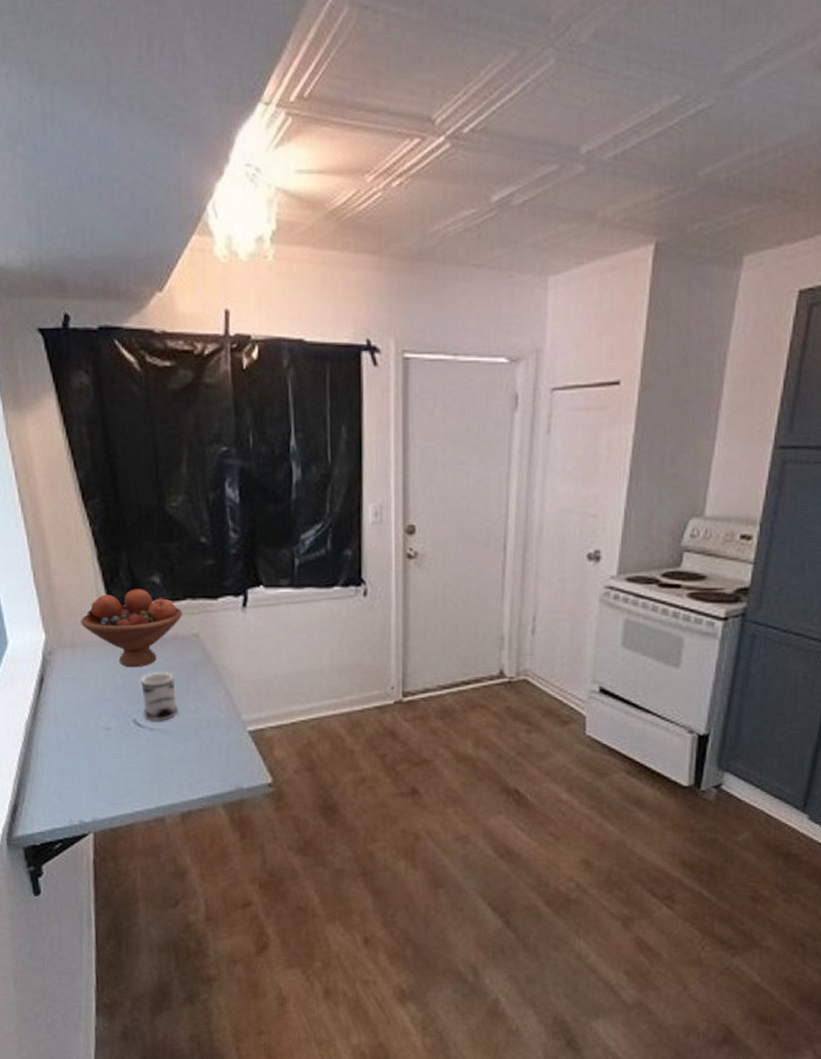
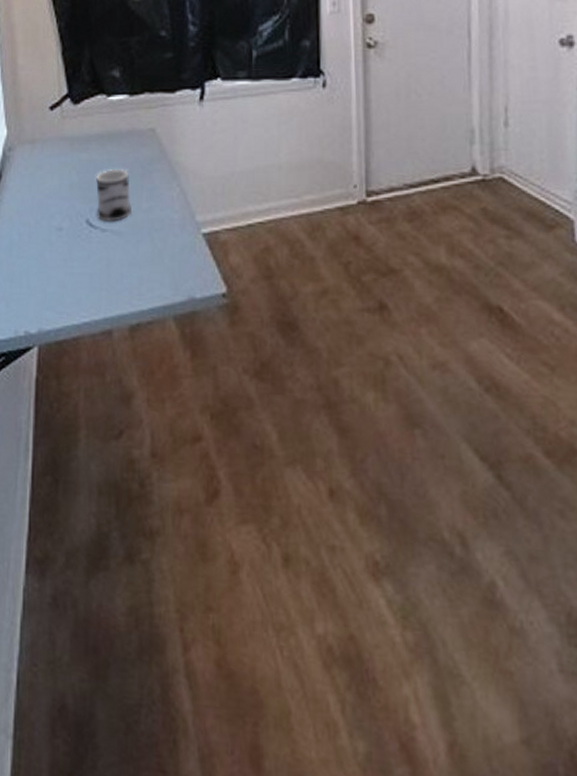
fruit bowl: present [81,589,183,668] -> none [42,83,141,164]

